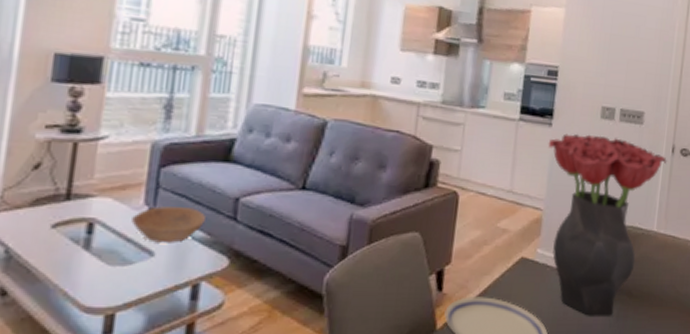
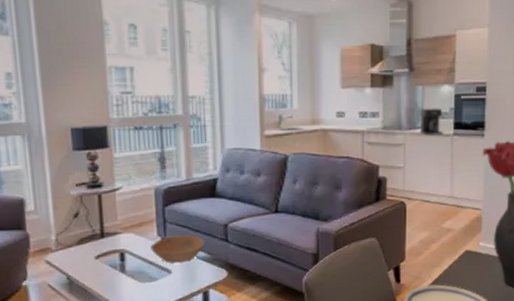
coffee maker: none [482,85,510,119] -> present [419,108,444,136]

